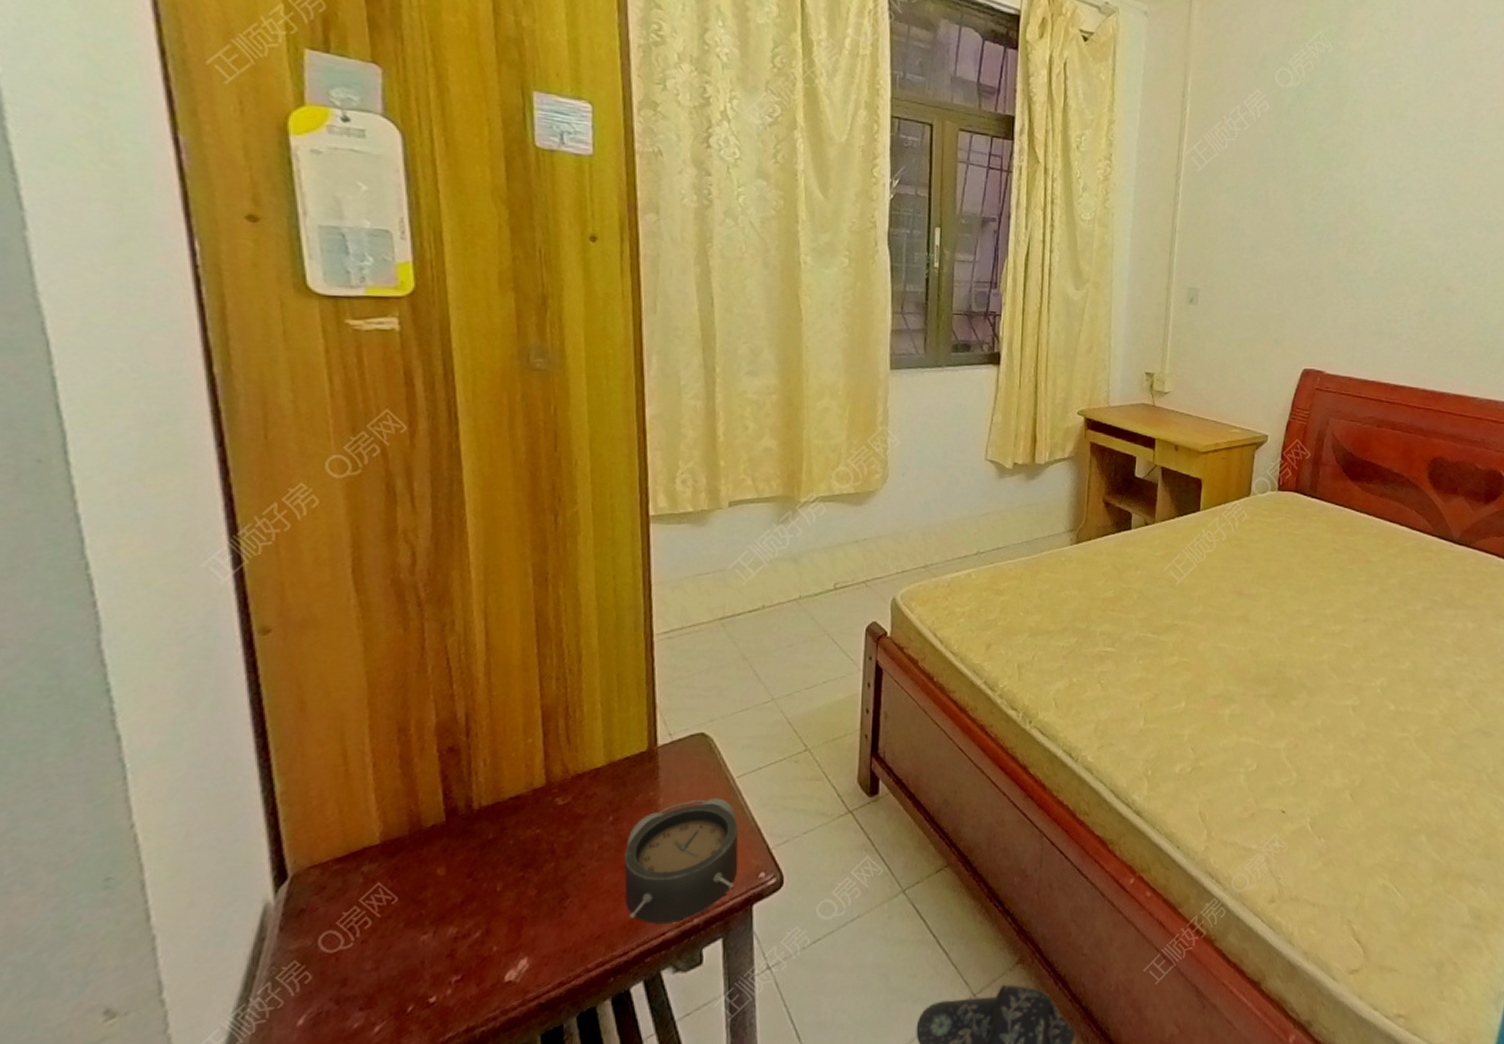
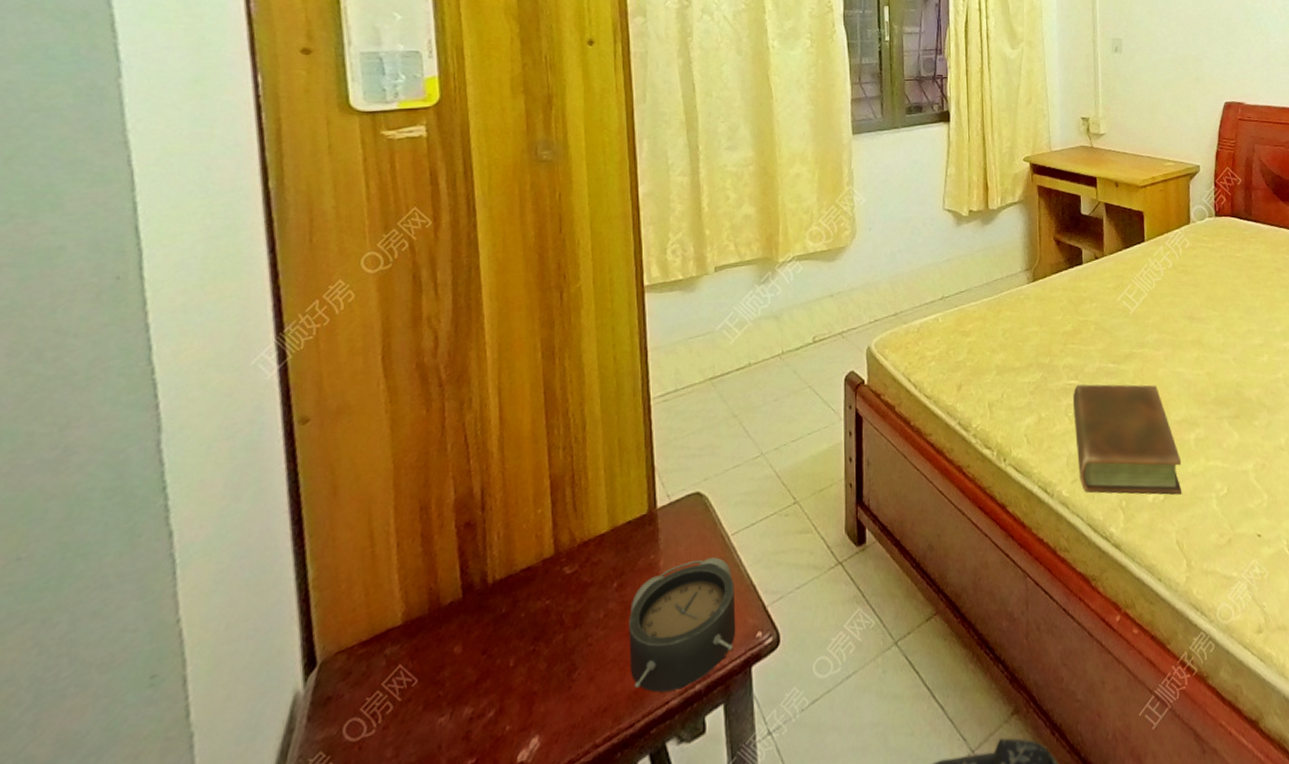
book: none [1106,652,1213,768] -> present [1073,384,1182,495]

